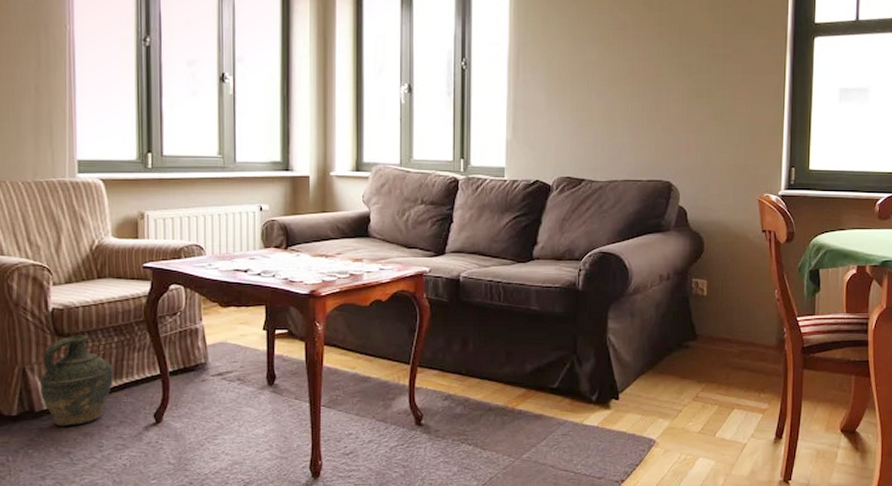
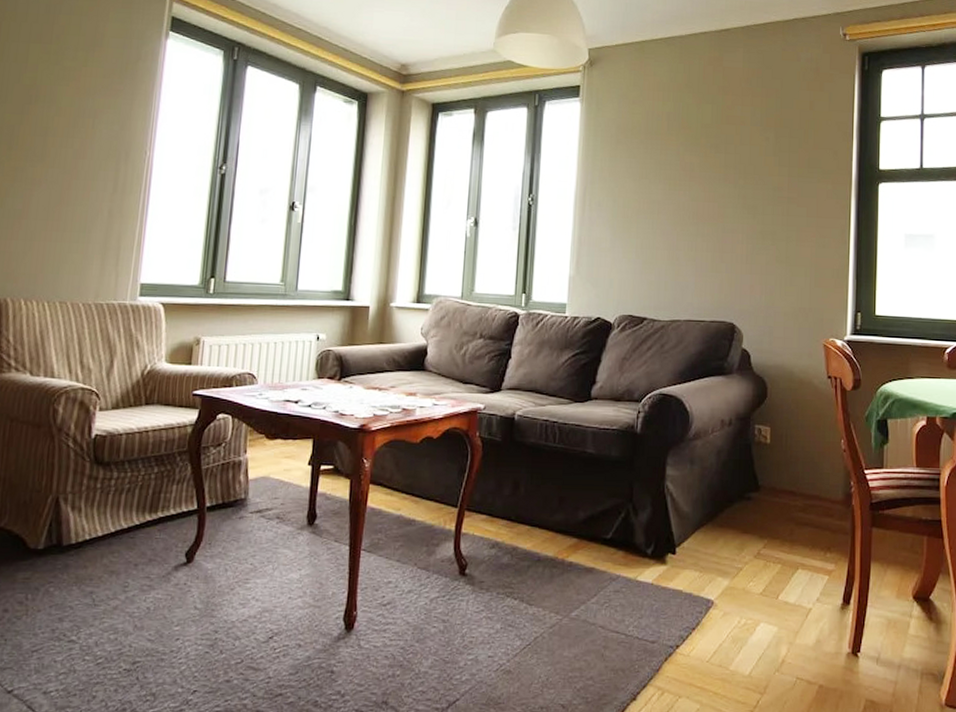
ceramic jug: present [39,335,114,426] -> none [71,464,150,563]

